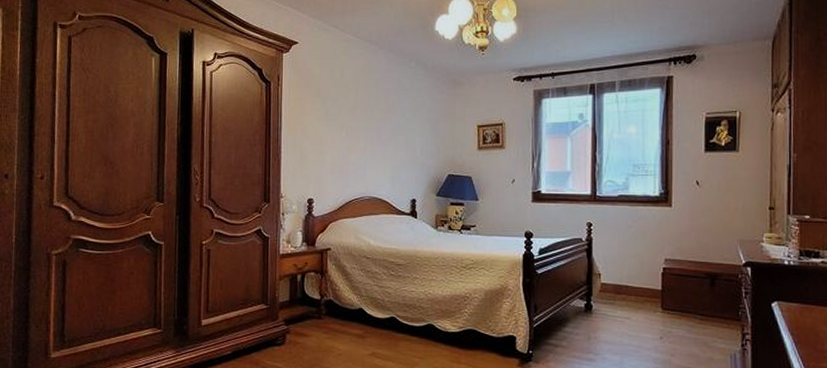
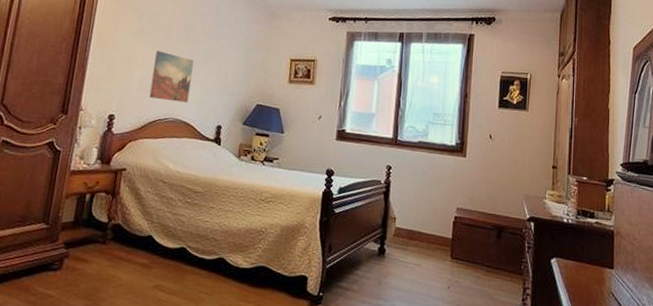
wall art: none [343,132,382,180] -> present [149,51,194,103]

